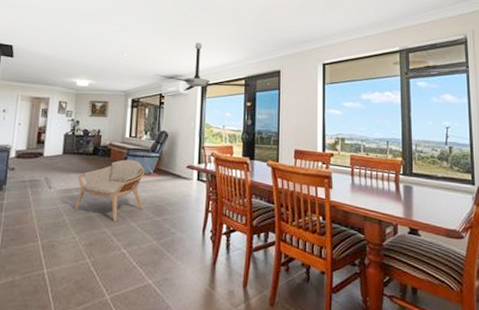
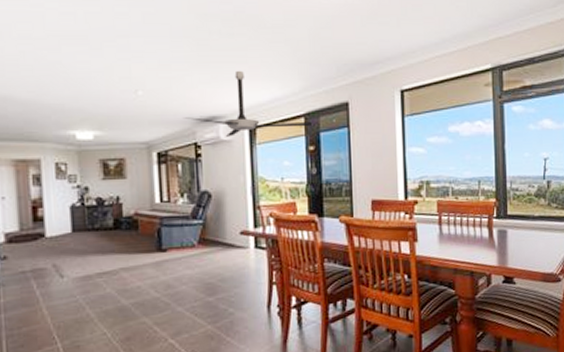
armchair: present [74,159,145,222] -> none [97,230,191,309]

